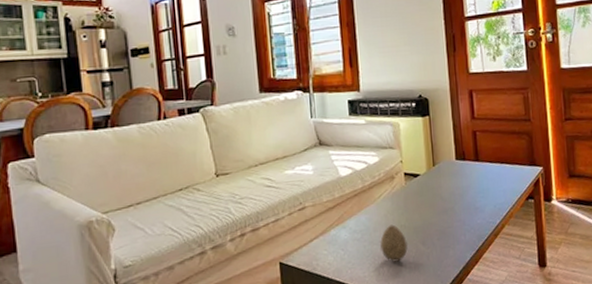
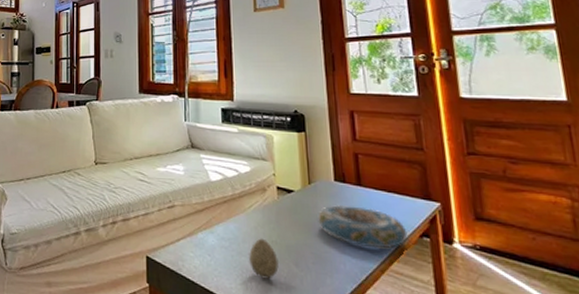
decorative bowl: none [441,180,517,217] -> present [318,205,408,249]

